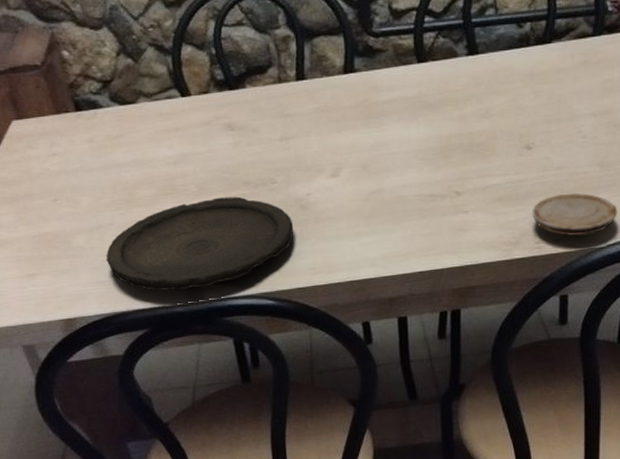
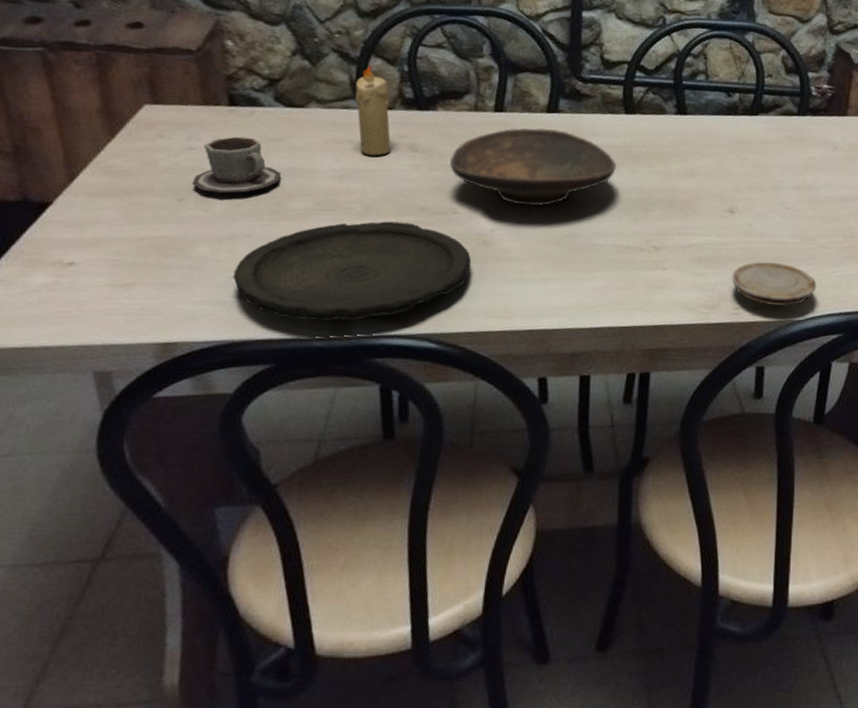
cup: none [61,137,127,191] -> present [192,136,281,194]
candle: none [174,53,212,140] -> present [355,64,391,156]
decorative bowl: none [263,89,414,168] -> present [450,127,616,206]

